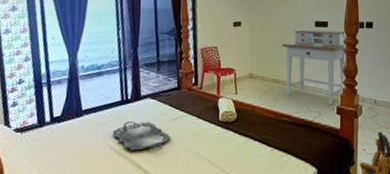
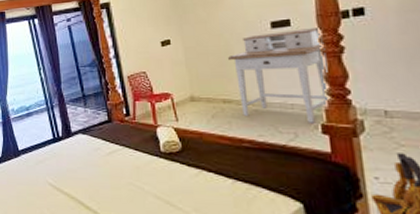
serving tray: present [113,121,171,151] -> none [50,157,110,188]

